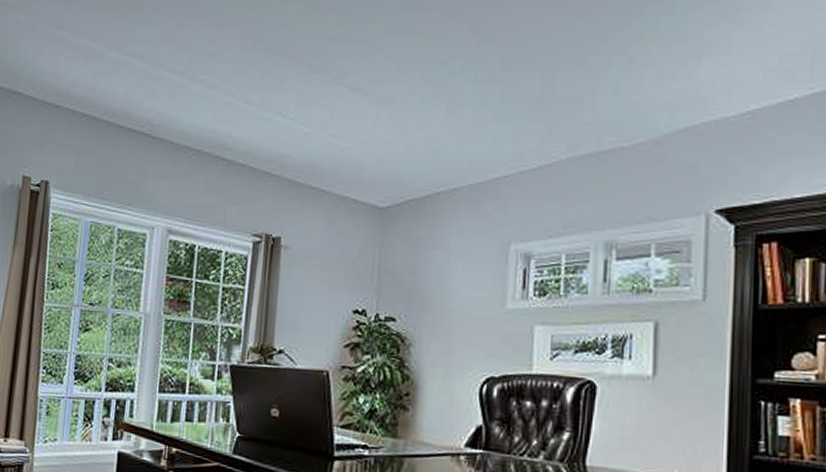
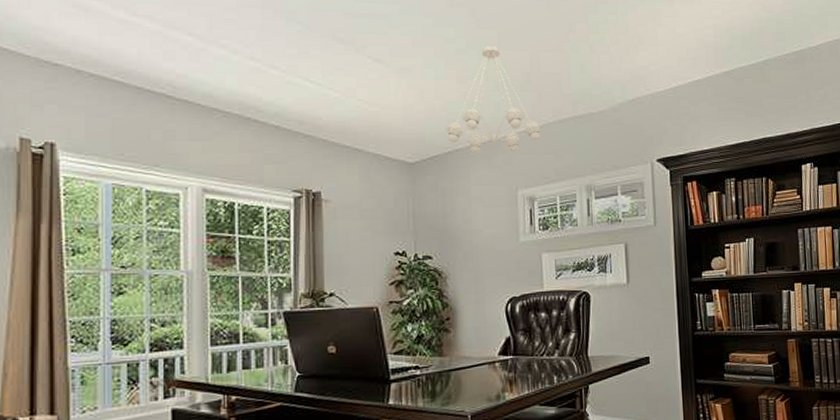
chandelier: none [427,67,551,197] -> present [446,46,543,153]

